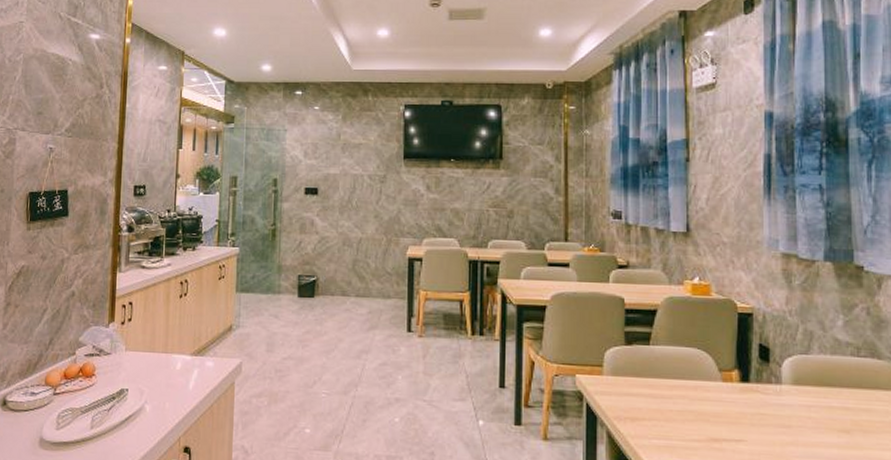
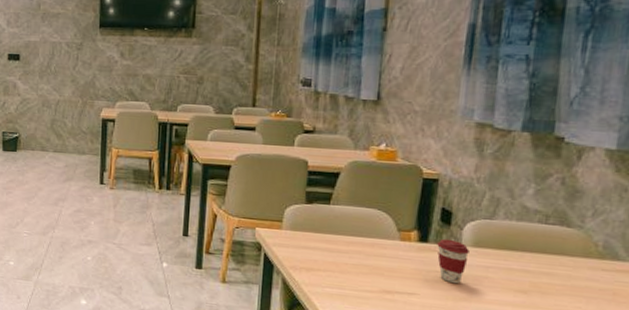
coffee cup: none [758,377,790,427] -> present [437,238,470,284]

